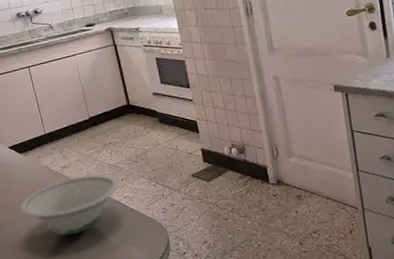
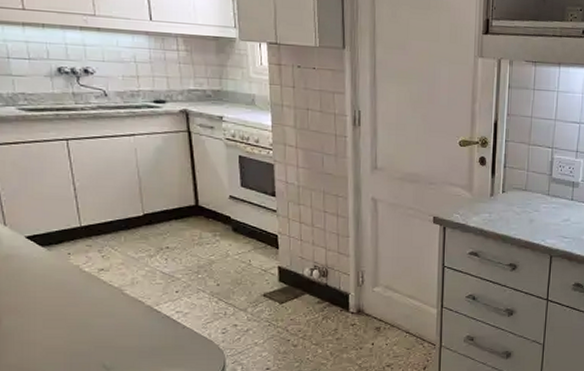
bowl: present [20,174,119,236] -> none [33,283,172,351]

